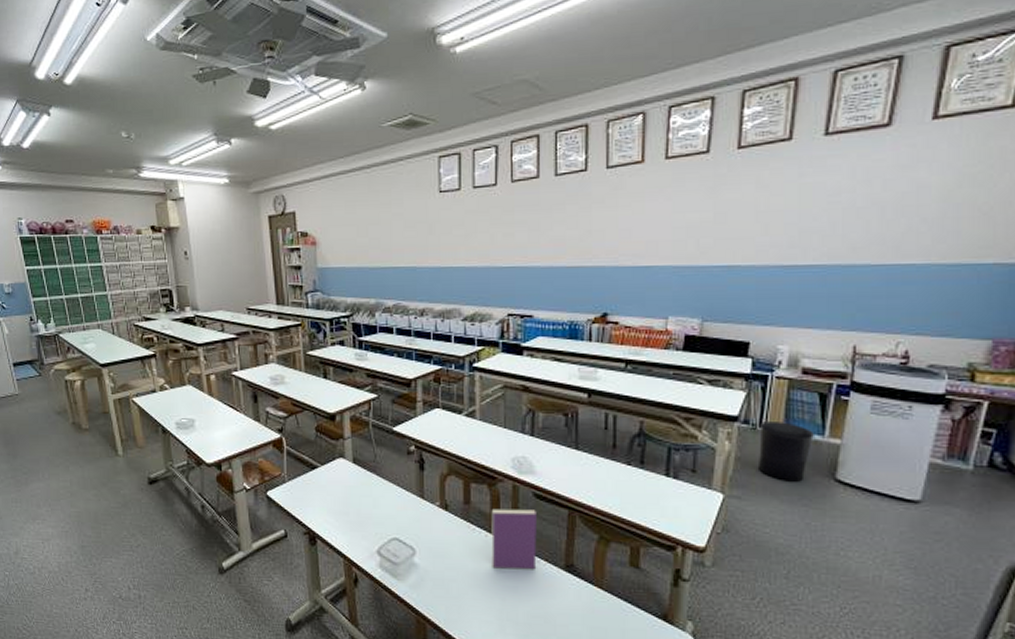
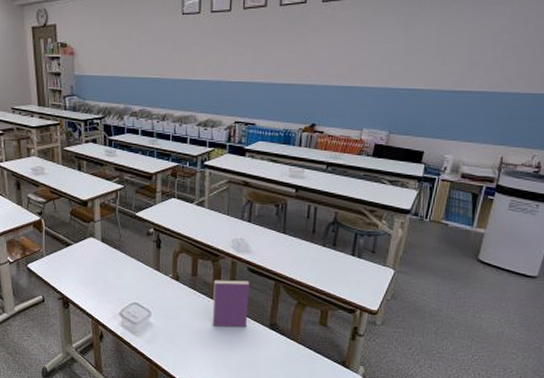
waste bin: present [759,422,814,482] -> none [422,214,466,261]

